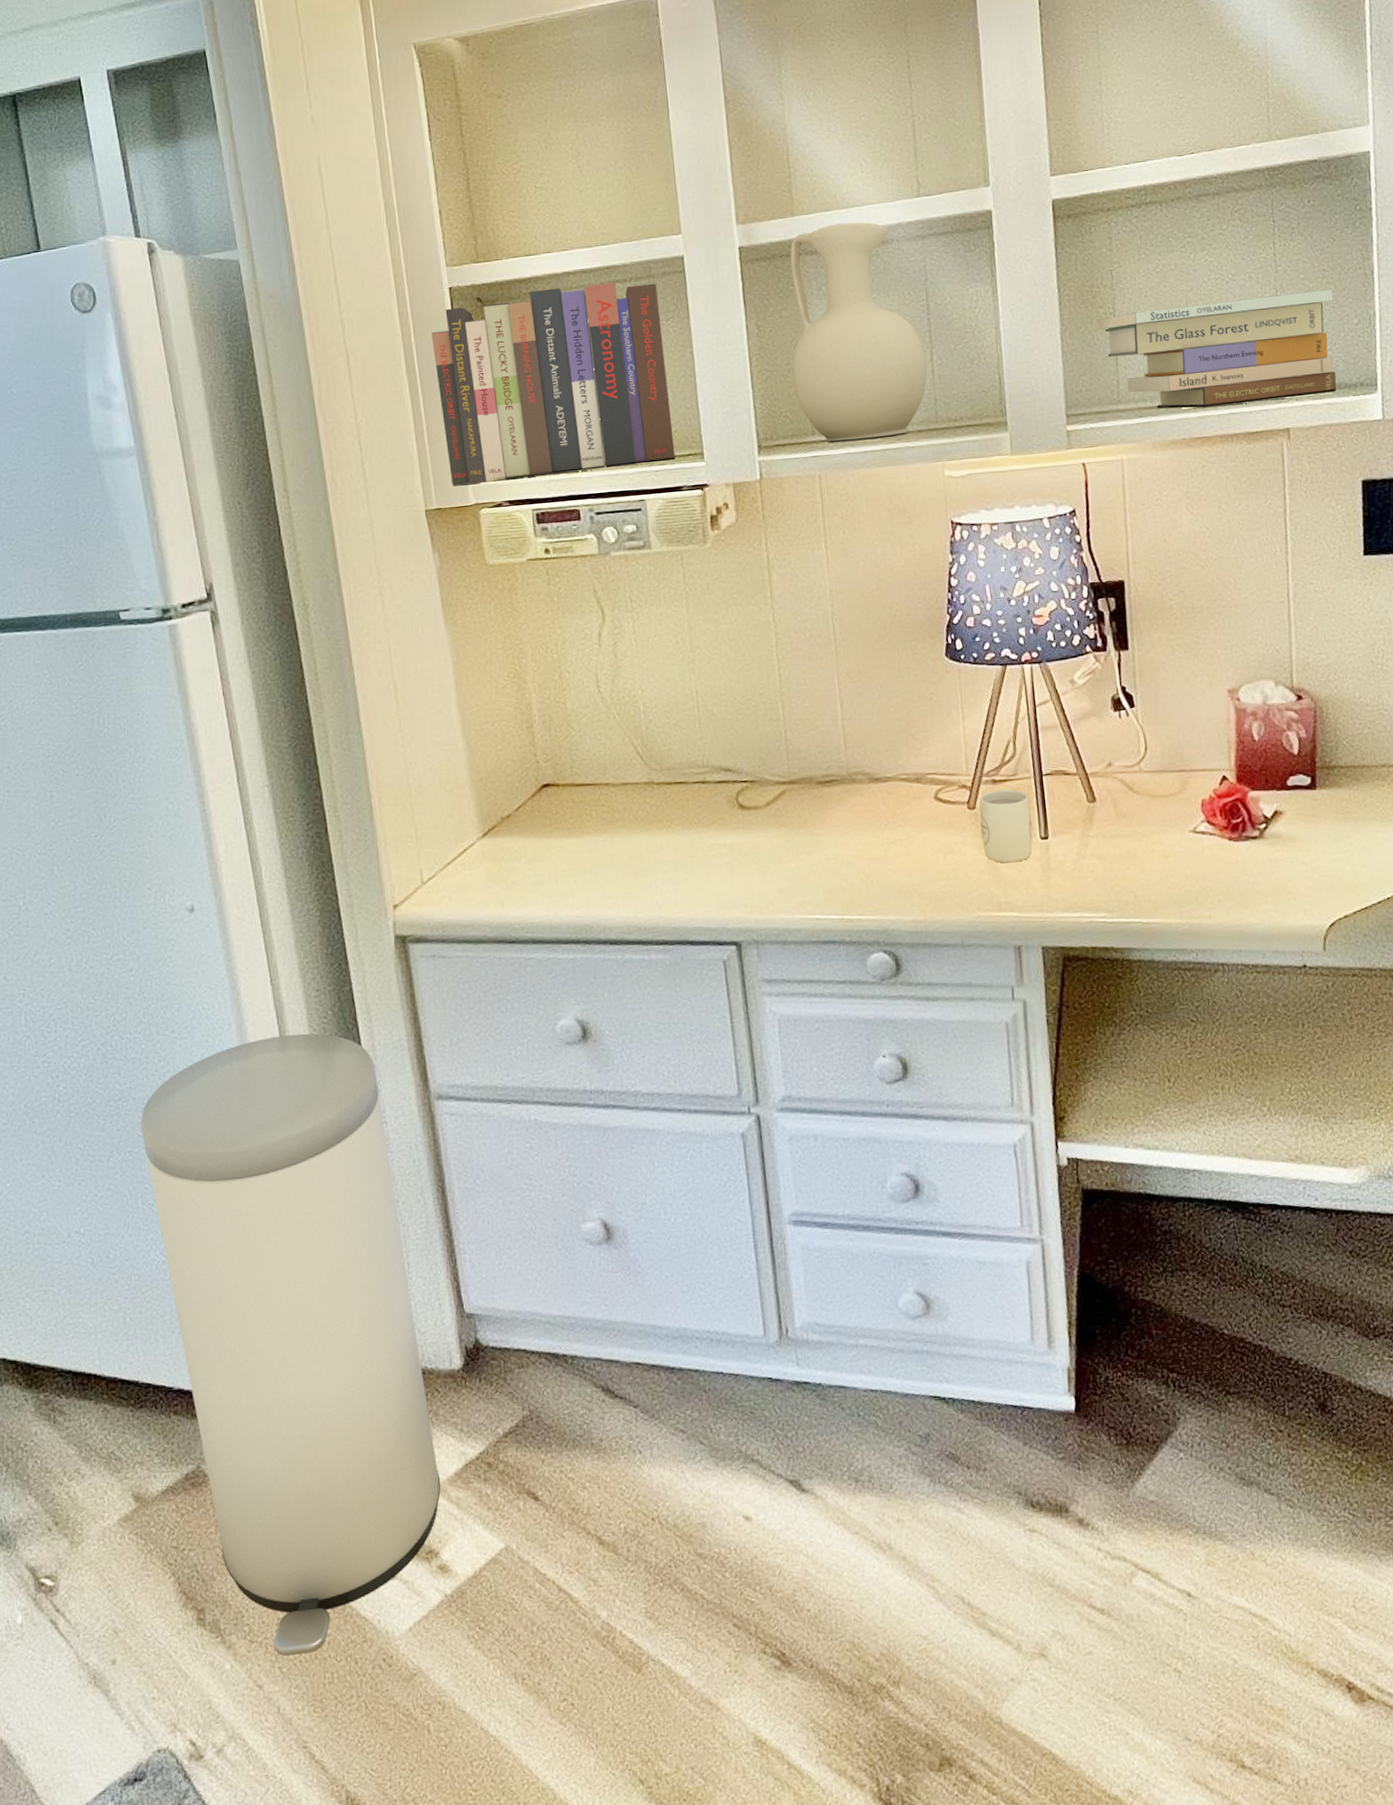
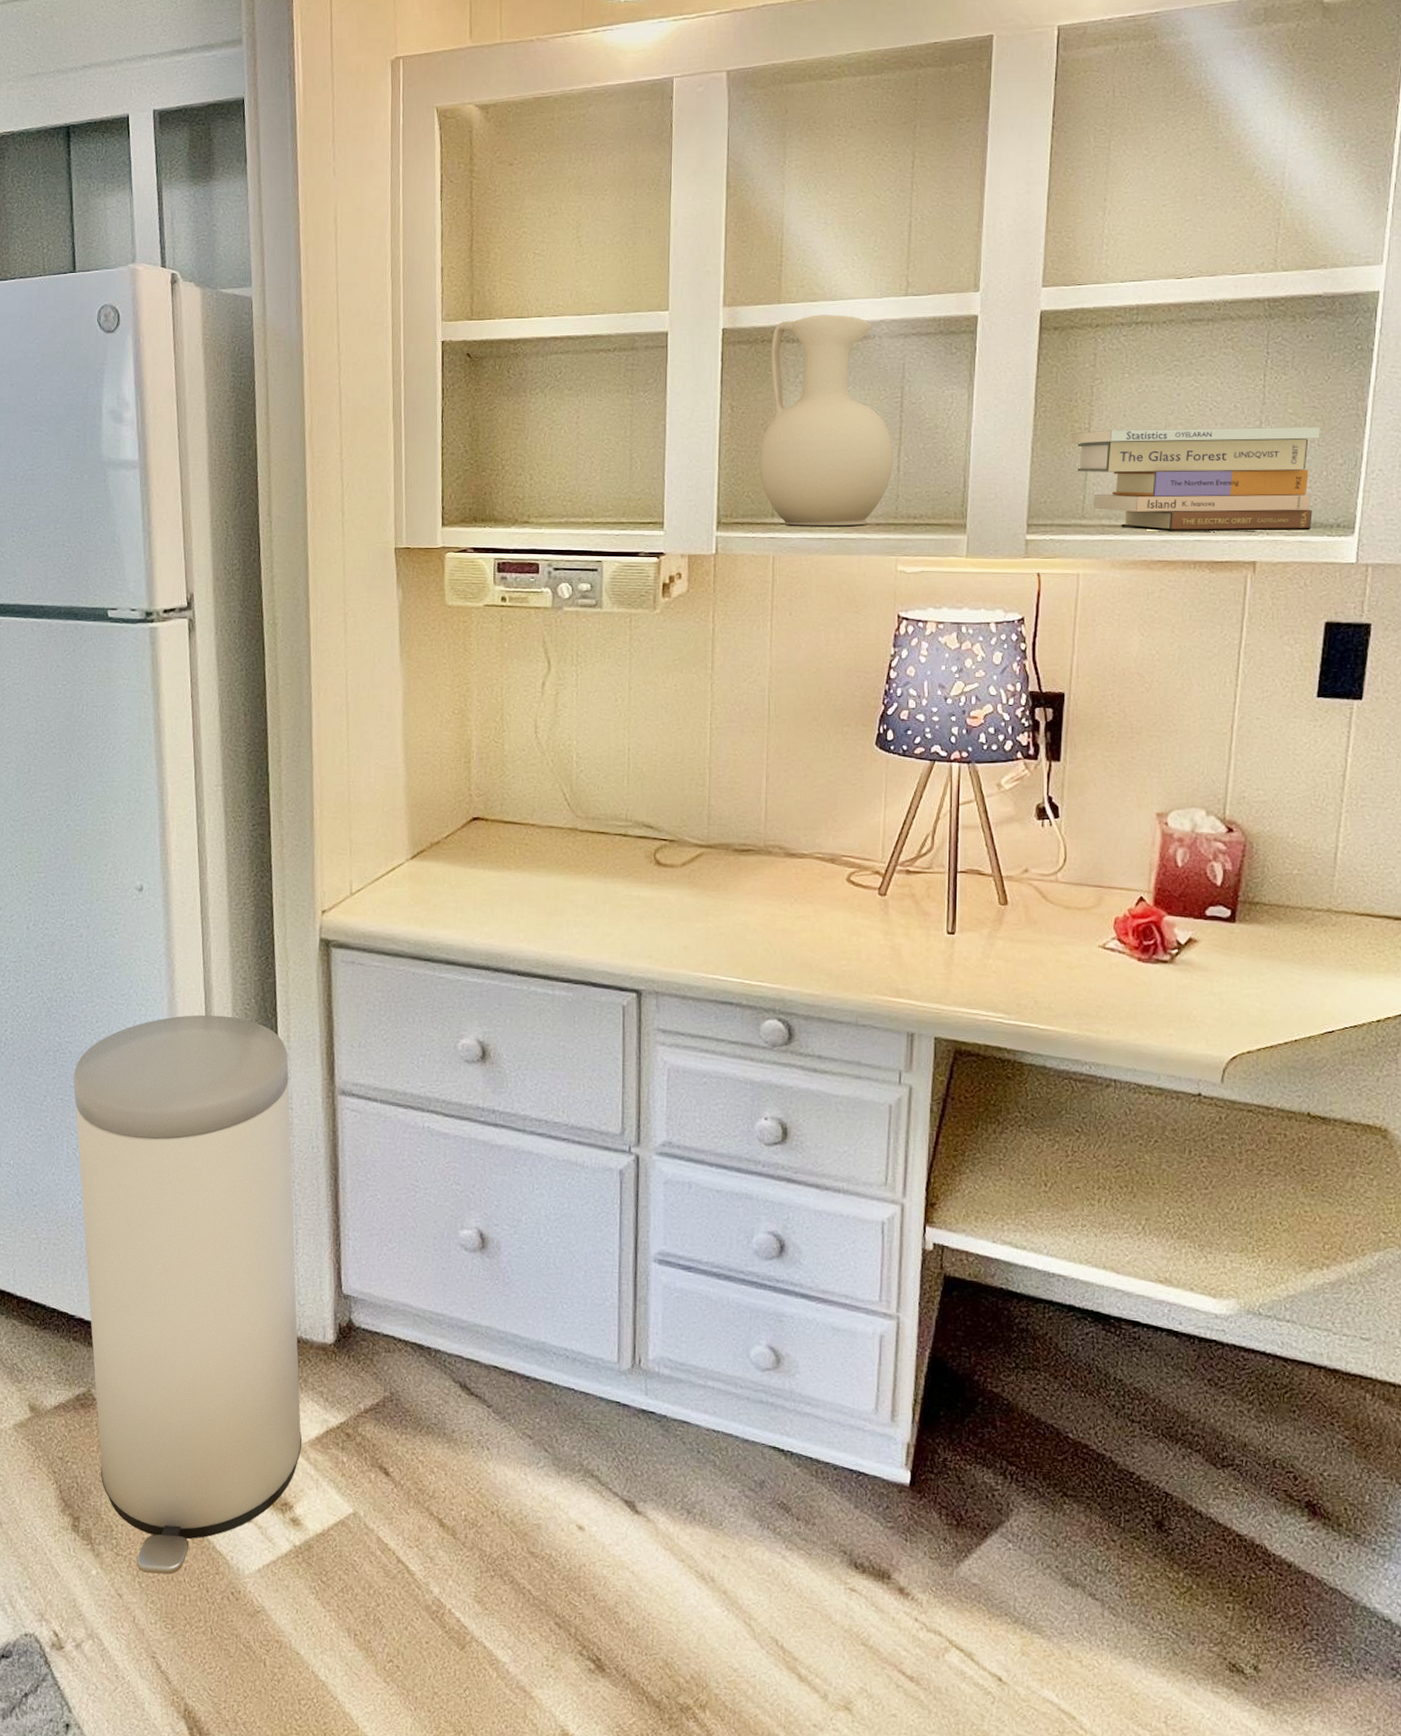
books: present [431,282,676,485] -> none [420,351,639,528]
mug: present [979,789,1033,863] -> none [889,880,941,953]

